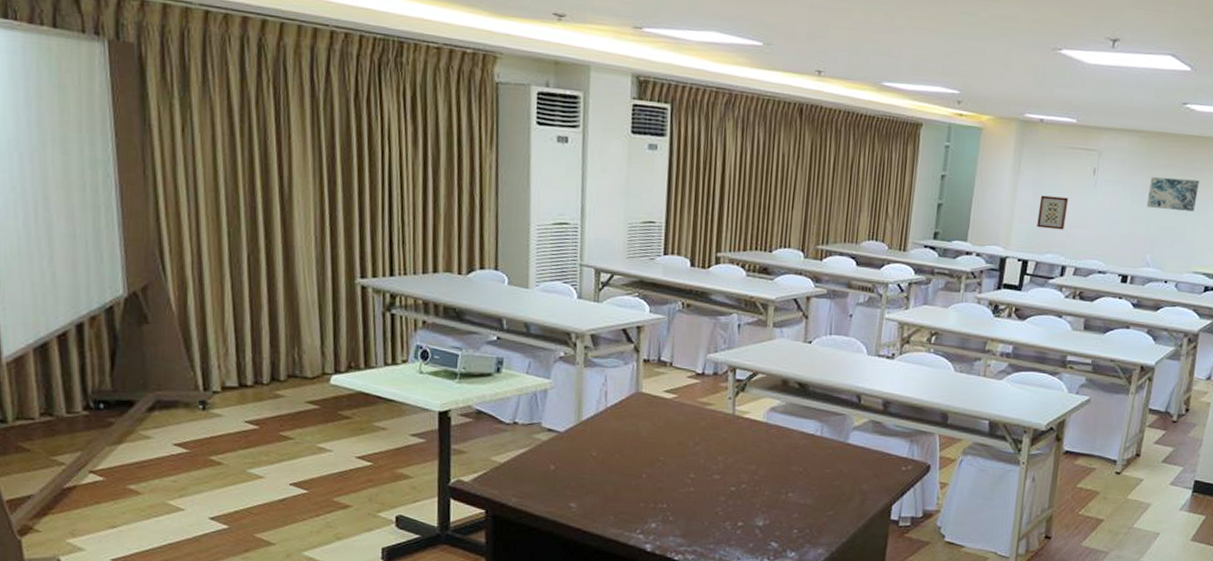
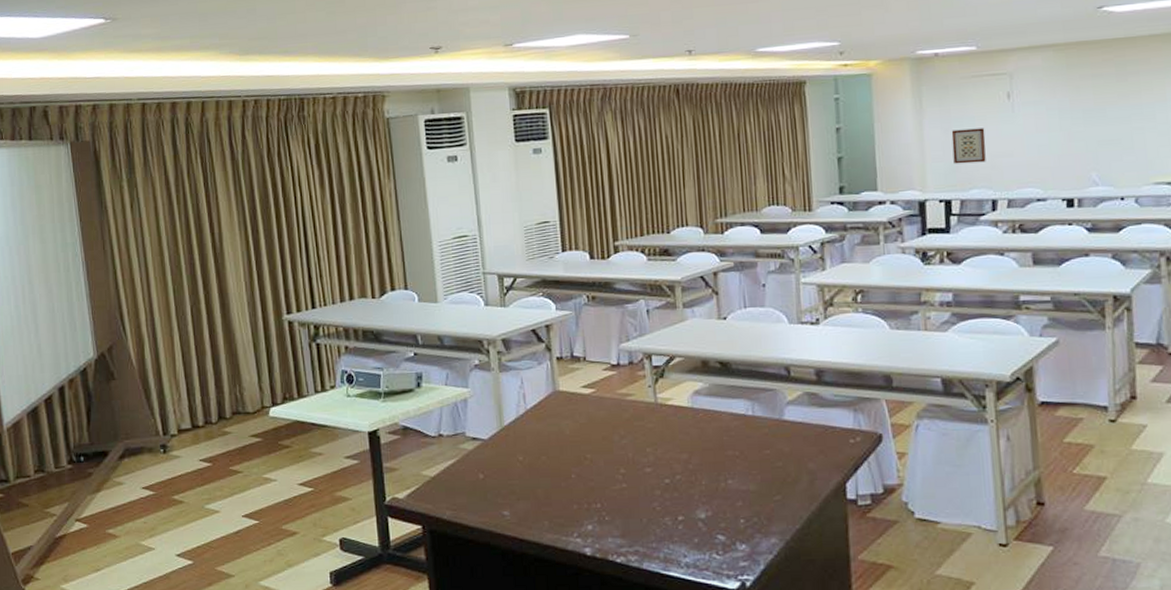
wall art: present [1146,177,1199,211] -> none [1077,84,1140,123]

